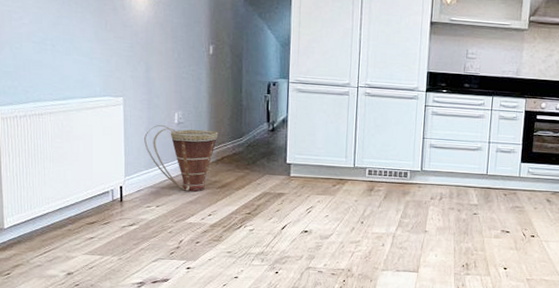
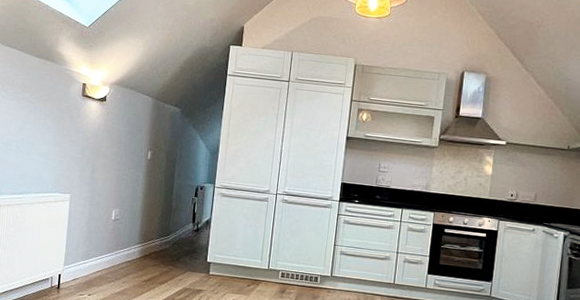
basket: present [144,125,218,192] -> none [83,220,149,284]

